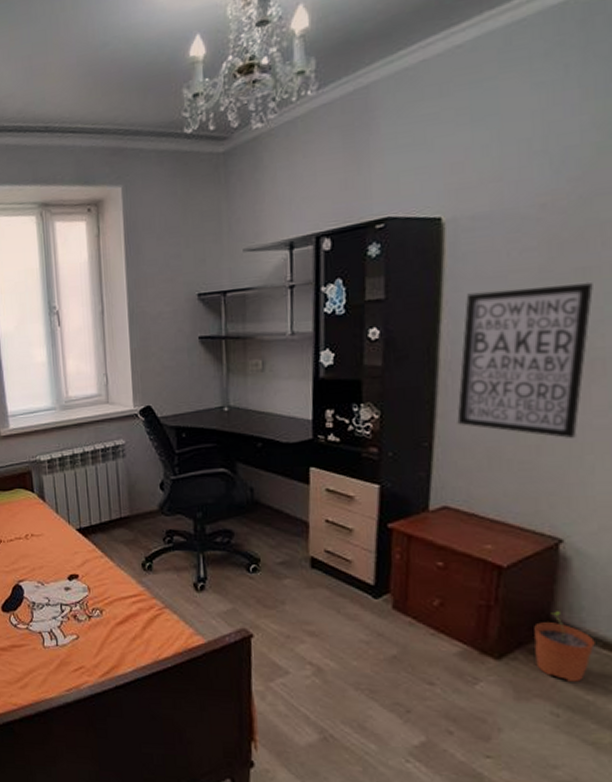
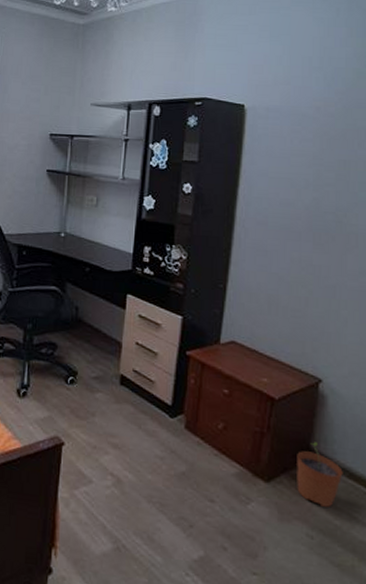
wall art: present [457,281,593,438] -> none [247,167,351,295]

